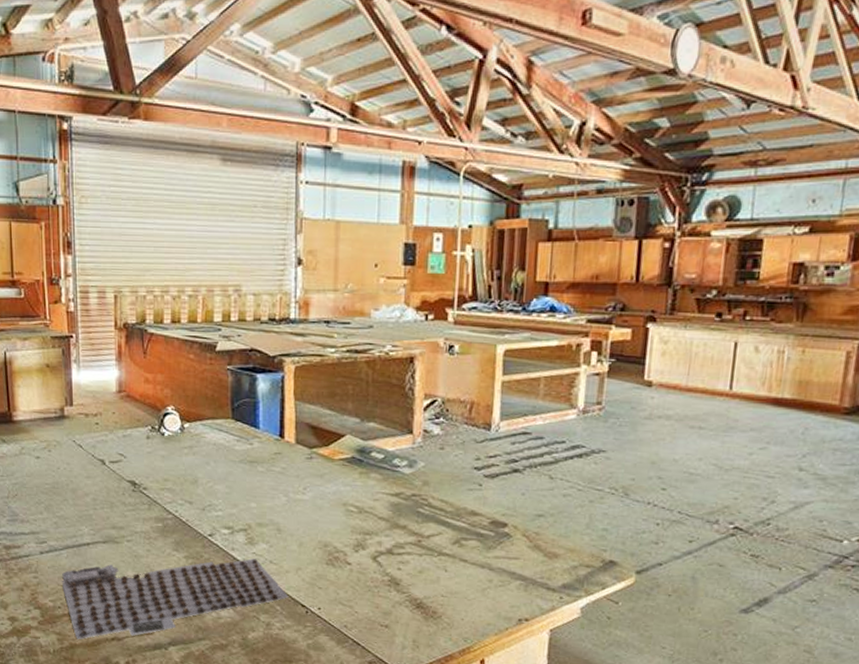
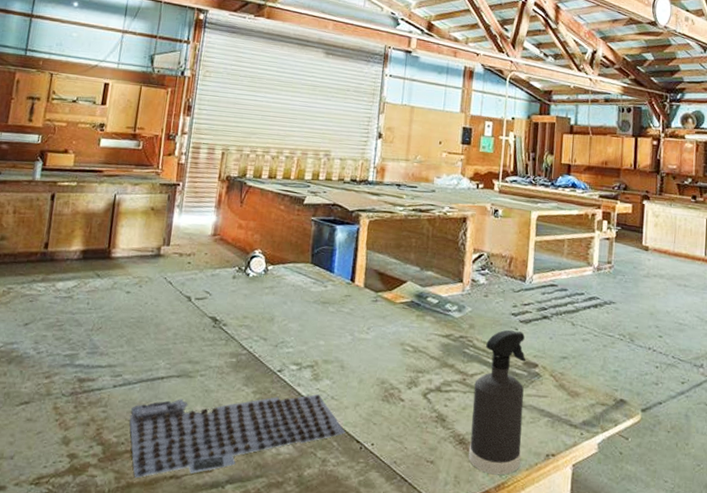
spray bottle: none [427,485,493,640] -> present [468,329,526,475]

